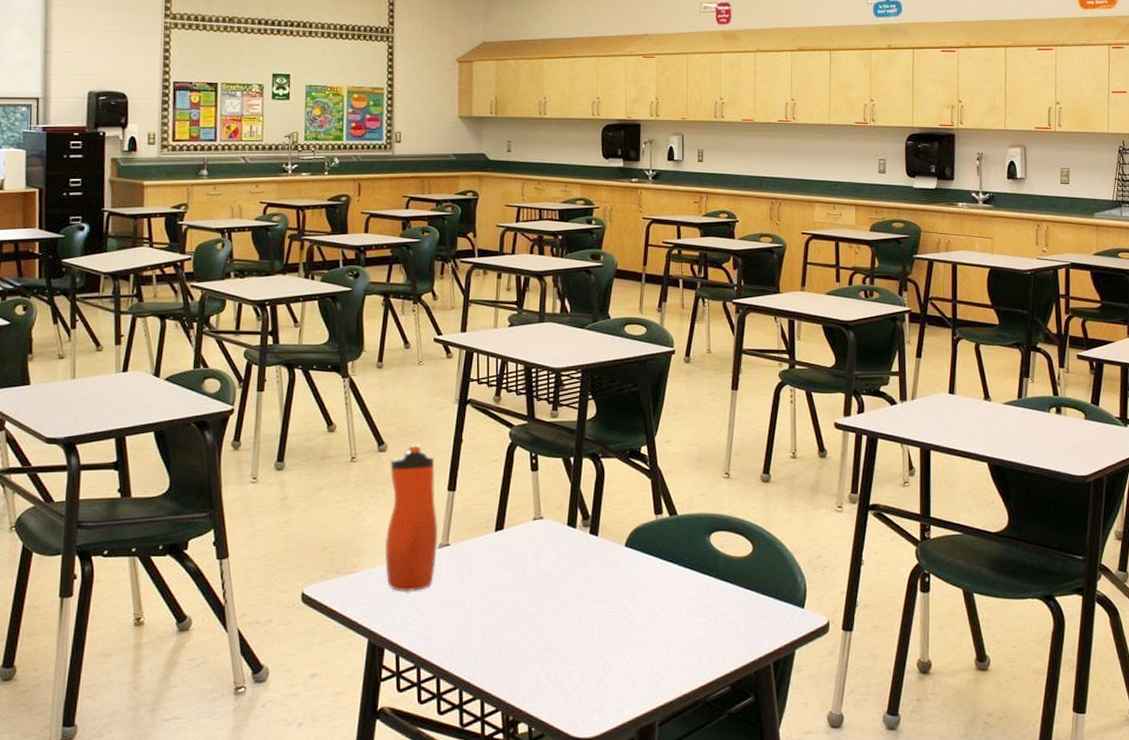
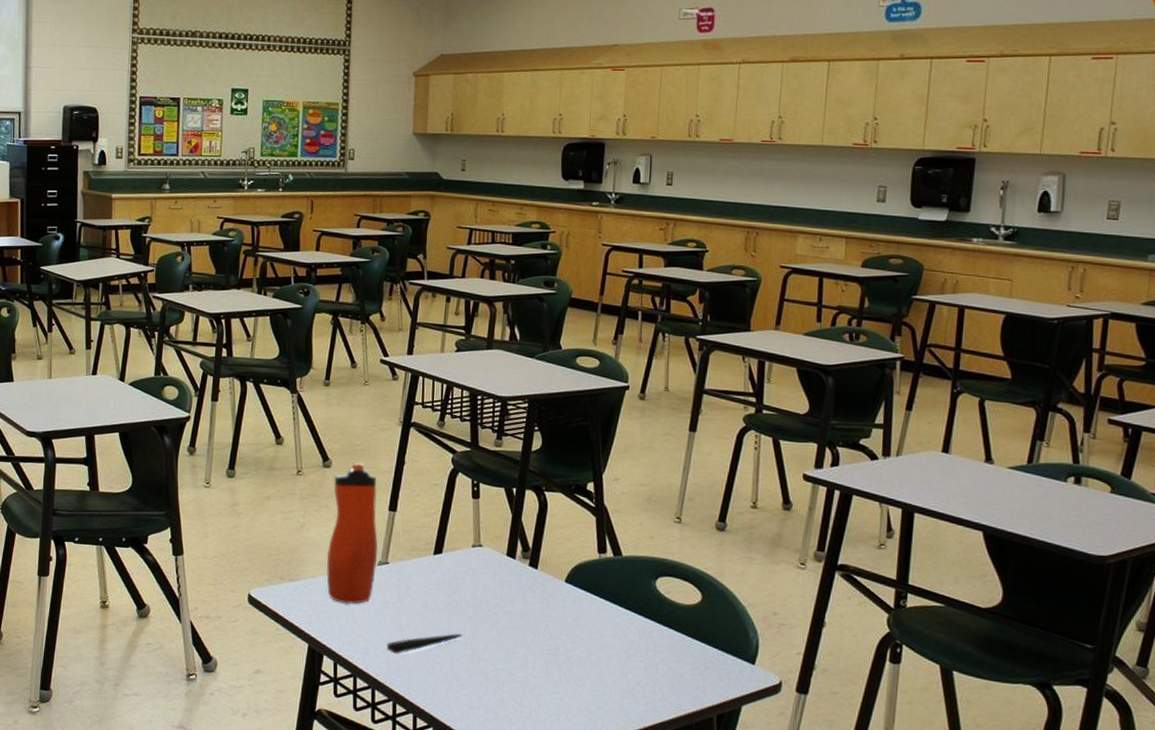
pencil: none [450,609,528,639] -> present [386,633,463,654]

